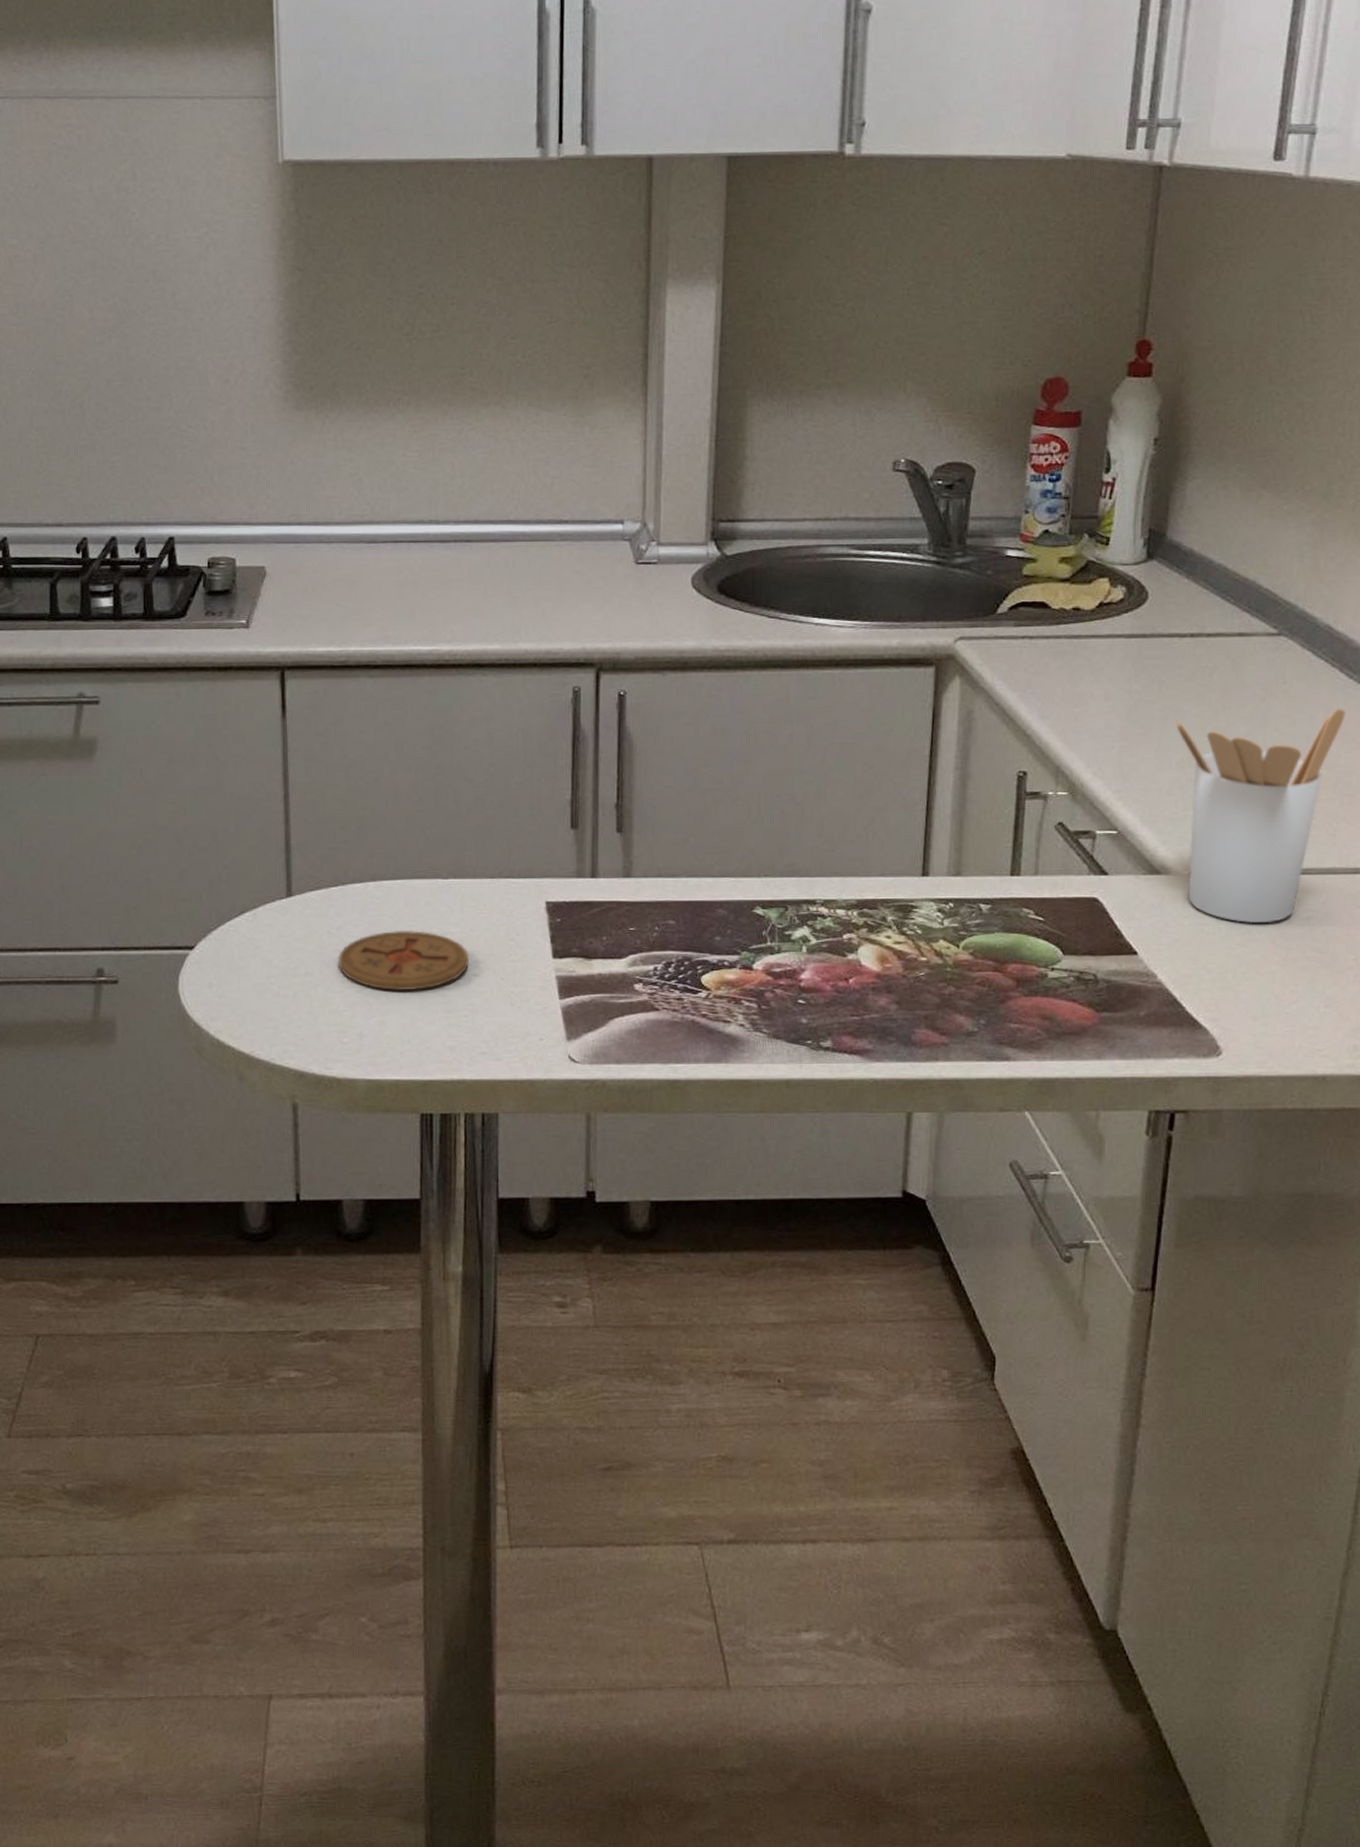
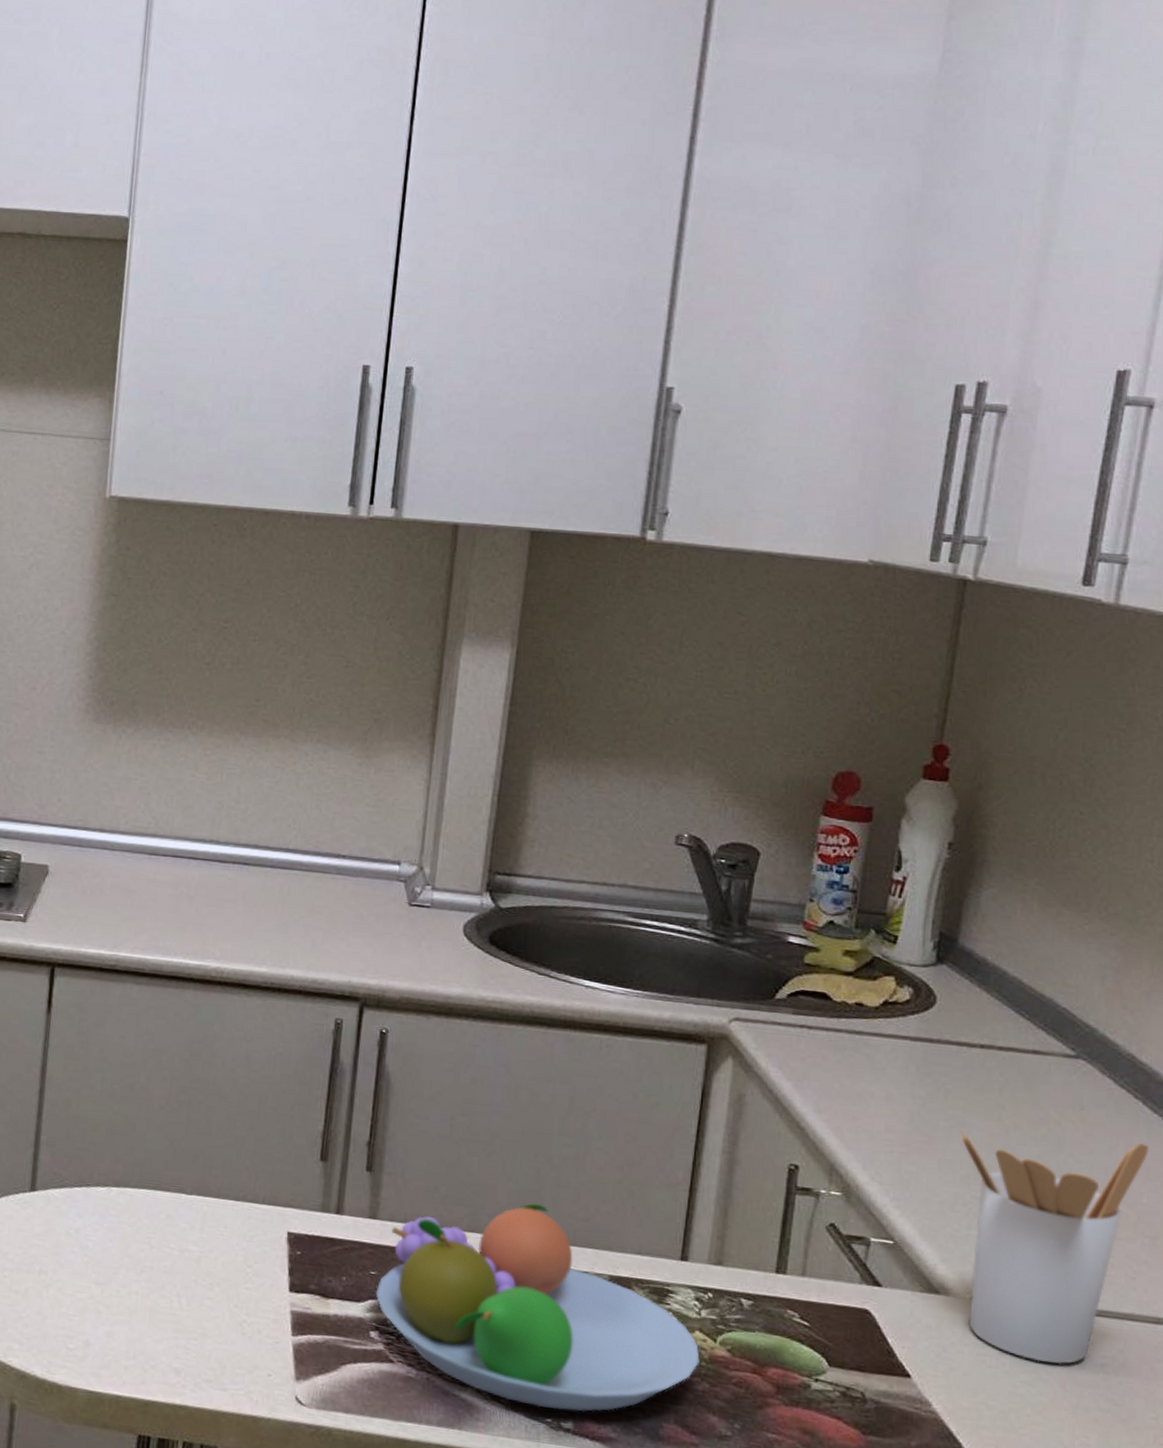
coaster: present [337,930,469,991] -> none [73,1239,204,1305]
fruit bowl: none [636,842,945,1032] -> present [375,1203,700,1412]

